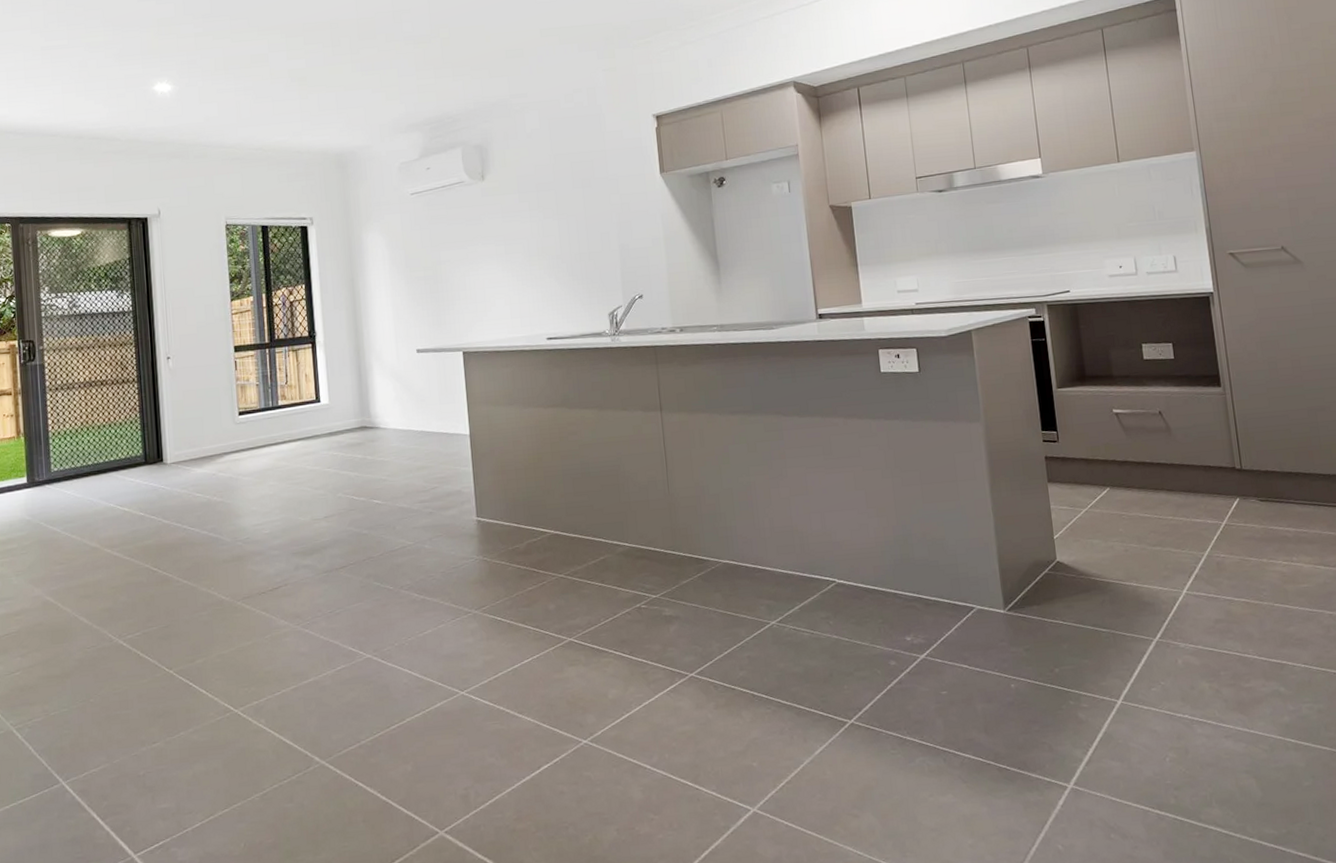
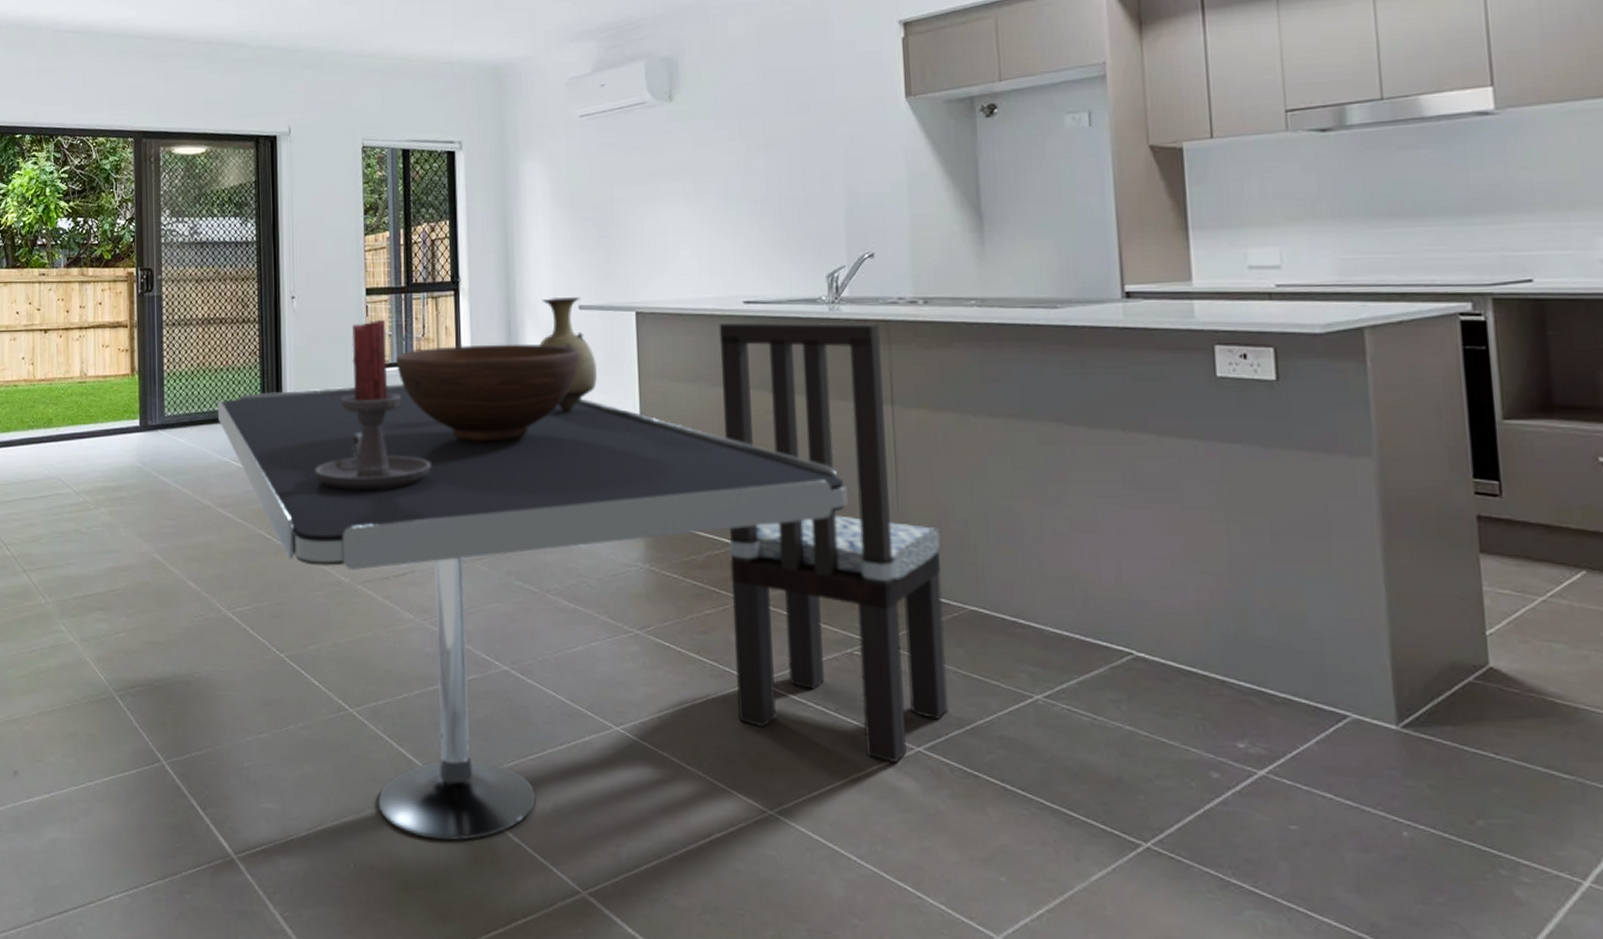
dining table: none [102,425,632,810] -> present [218,384,848,841]
candle holder: none [195,371,298,521] -> present [315,319,432,490]
fruit bowl: none [263,383,419,470] -> present [396,344,579,442]
vase: none [385,343,434,437] -> present [539,296,597,411]
dining chair: none [528,348,711,689] -> present [718,321,949,764]

